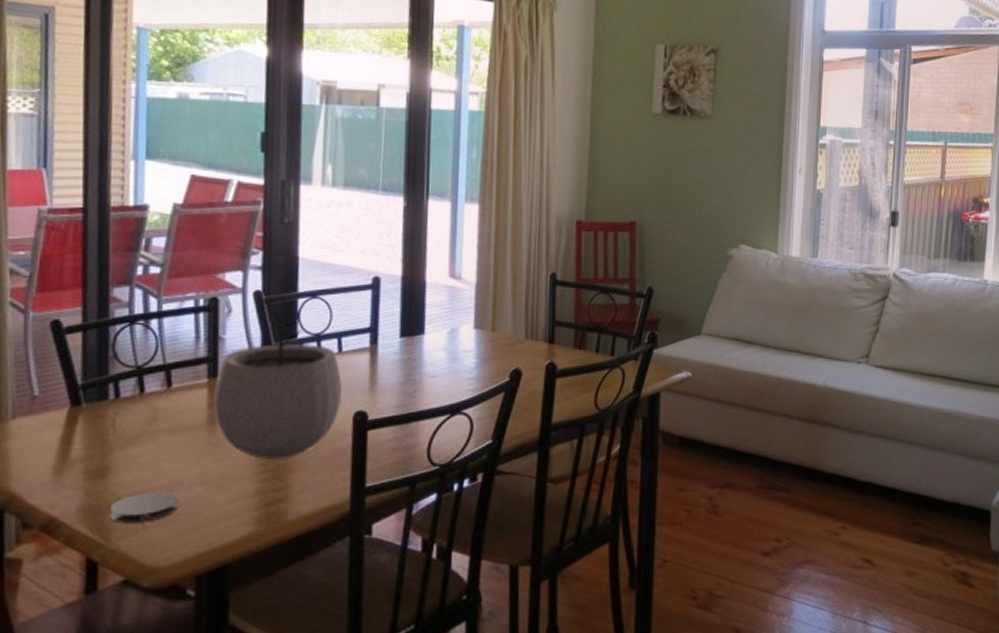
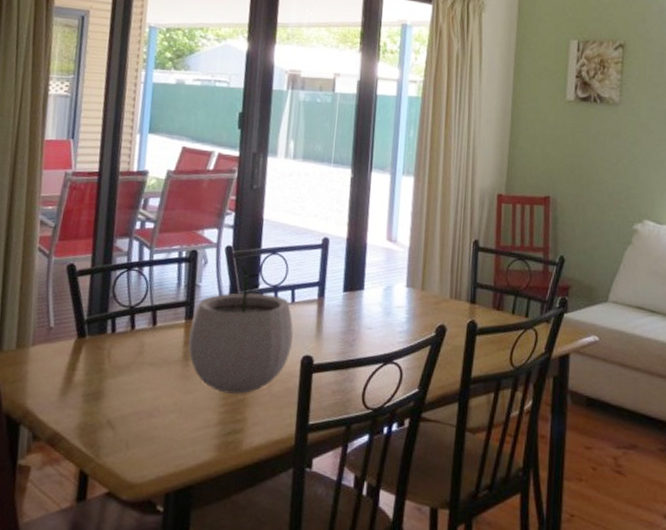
coaster: present [110,492,179,523] -> none [101,415,156,443]

